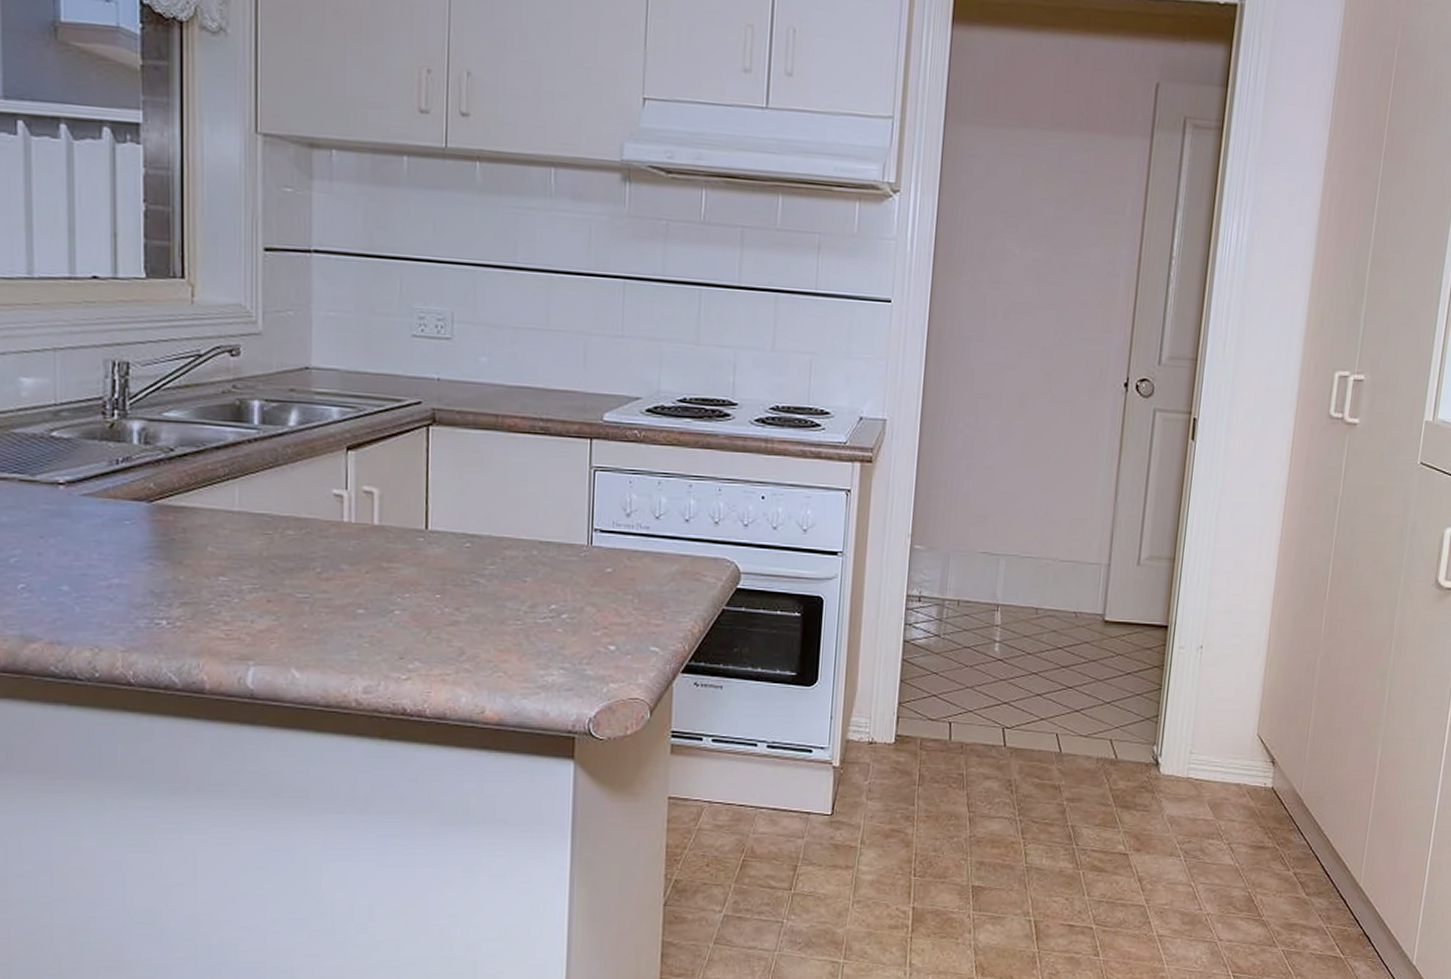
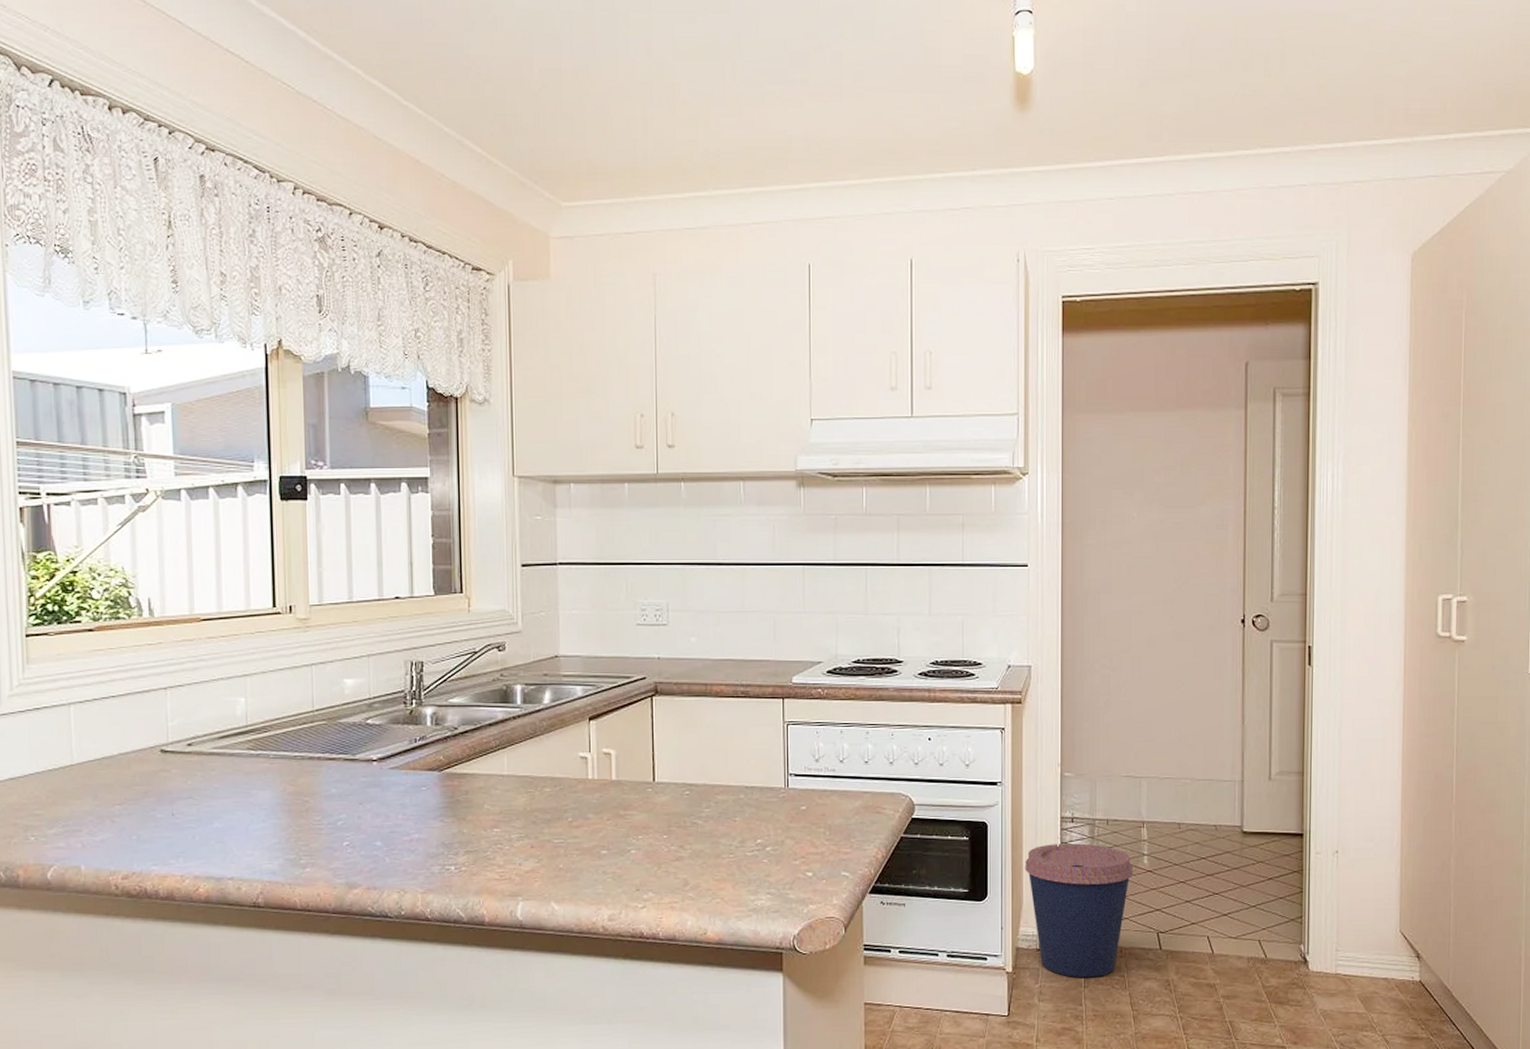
coffee cup: none [862,625,983,775] -> present [1025,843,1134,978]

